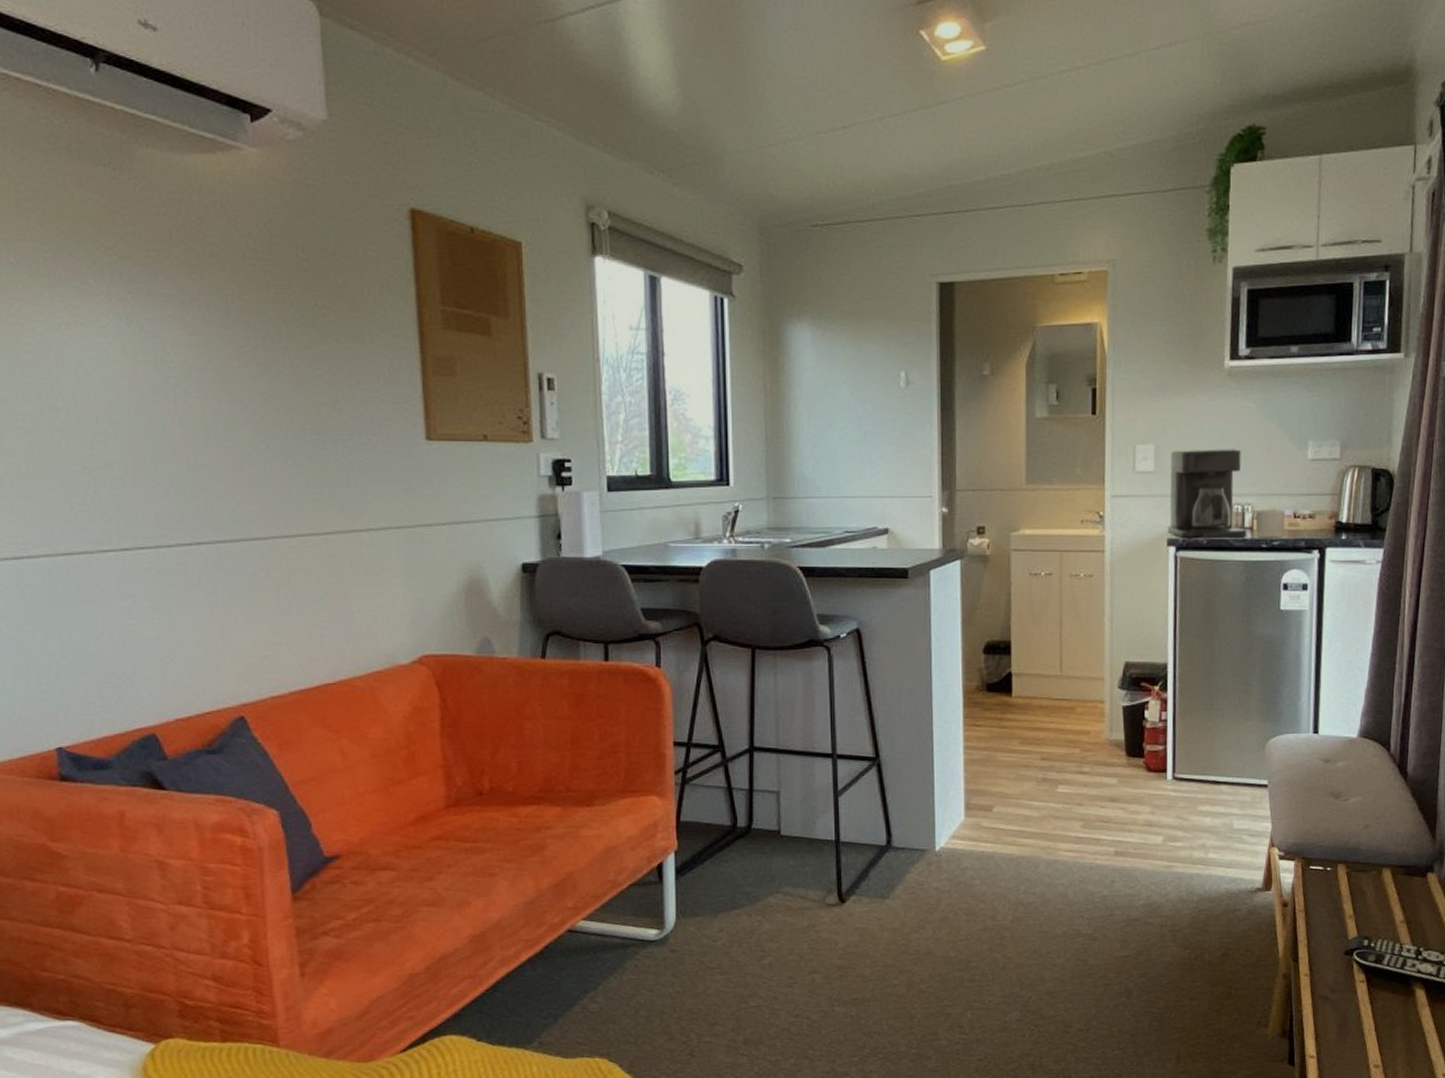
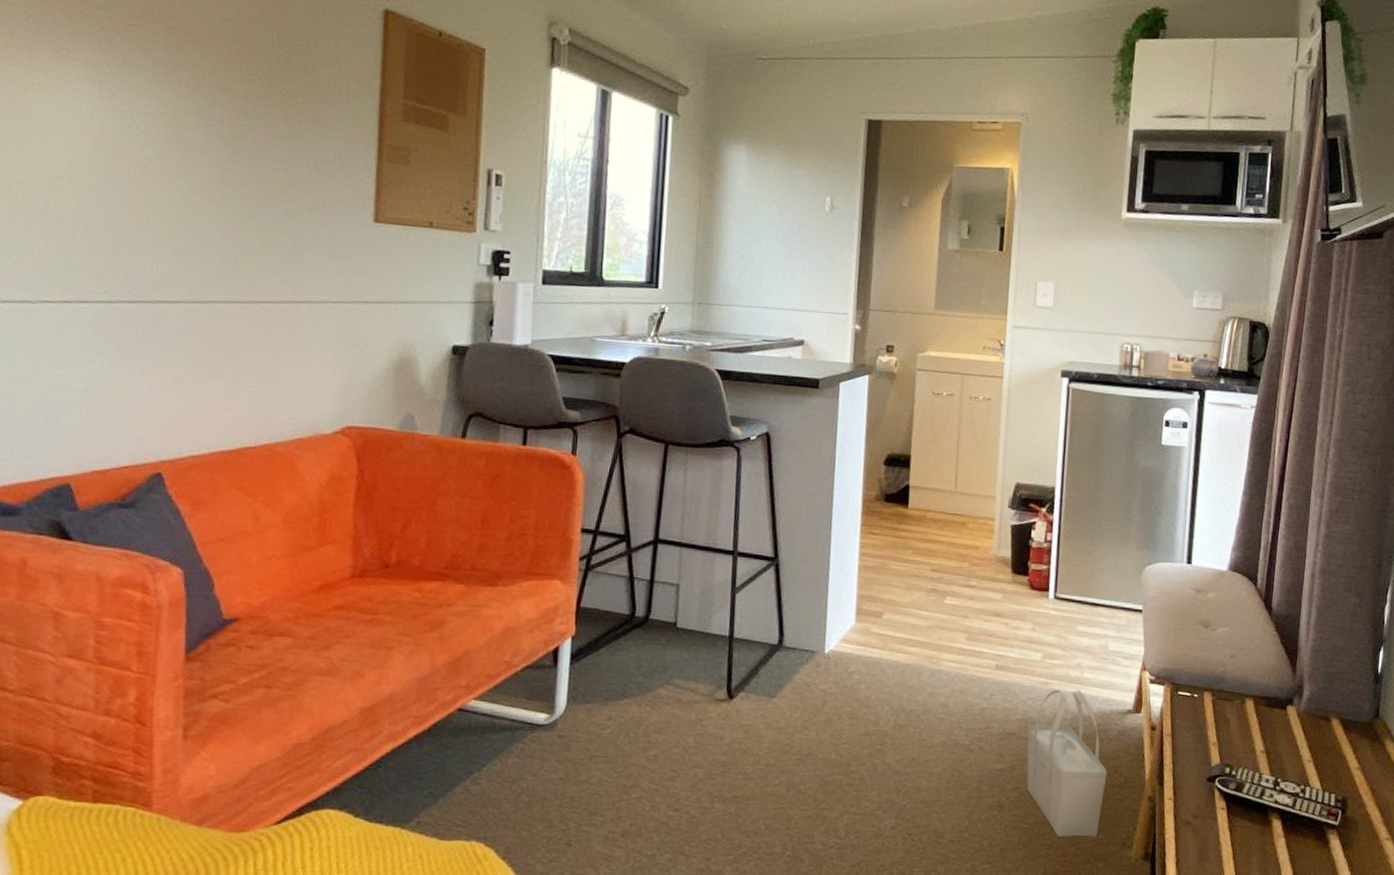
shopping bag: none [1151,871,1239,1019] -> present [1026,690,1108,837]
coffee maker: present [1167,449,1247,541] -> none [1061,289,1135,376]
teapot: none [1308,508,1339,536] -> present [1190,353,1219,380]

